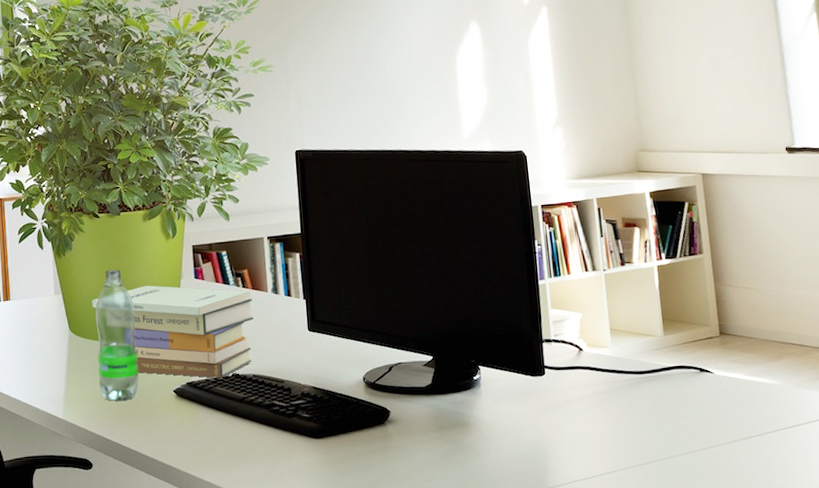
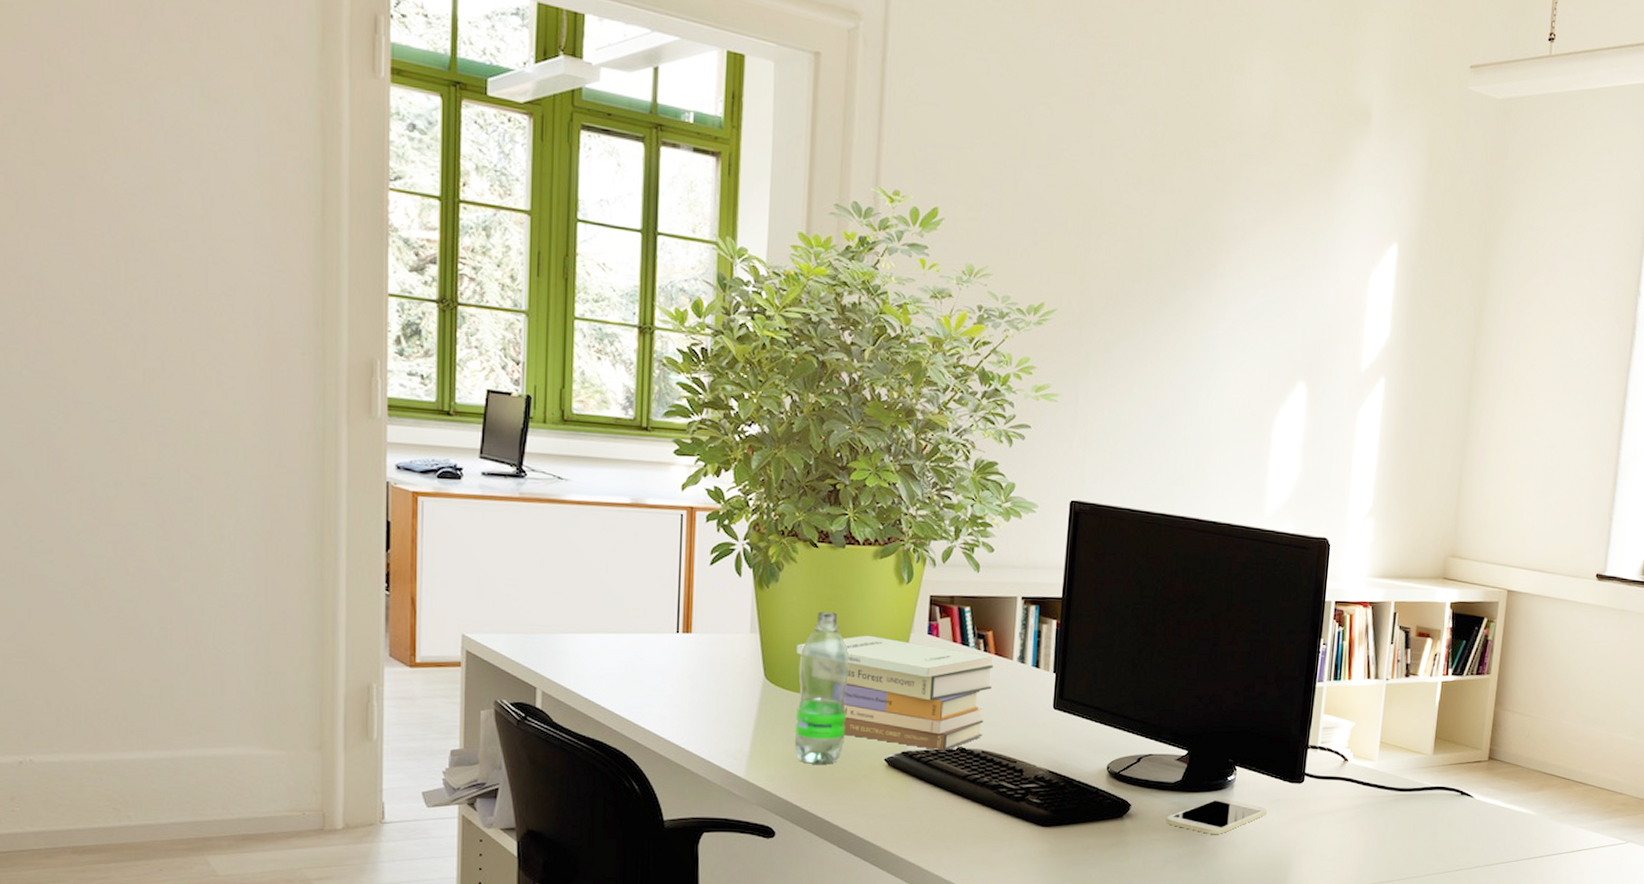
smartphone: none [424,397,516,432] -> present [1166,798,1267,834]

